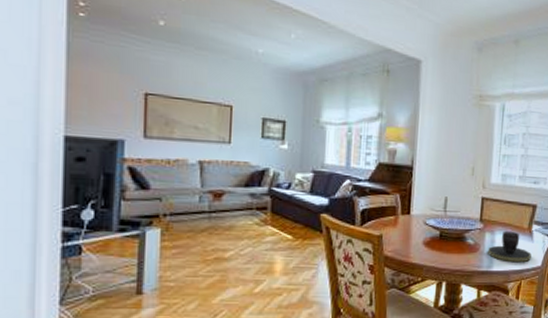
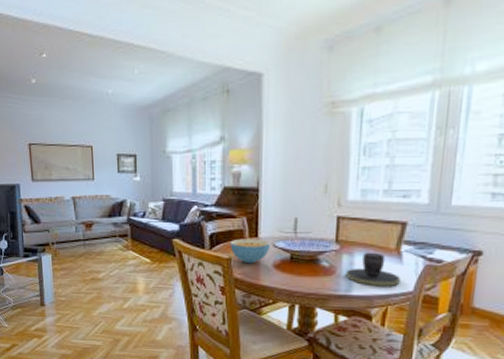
cereal bowl: none [382,215,421,241] -> present [230,239,270,264]

